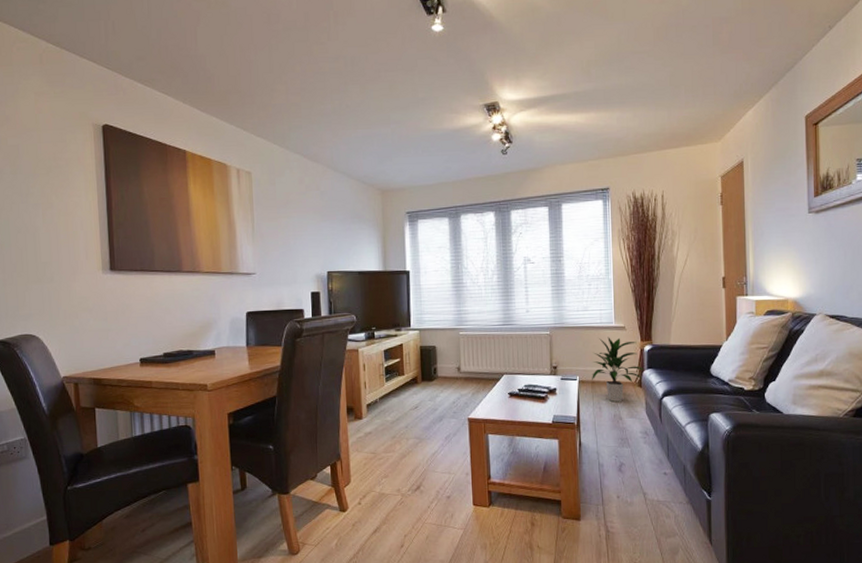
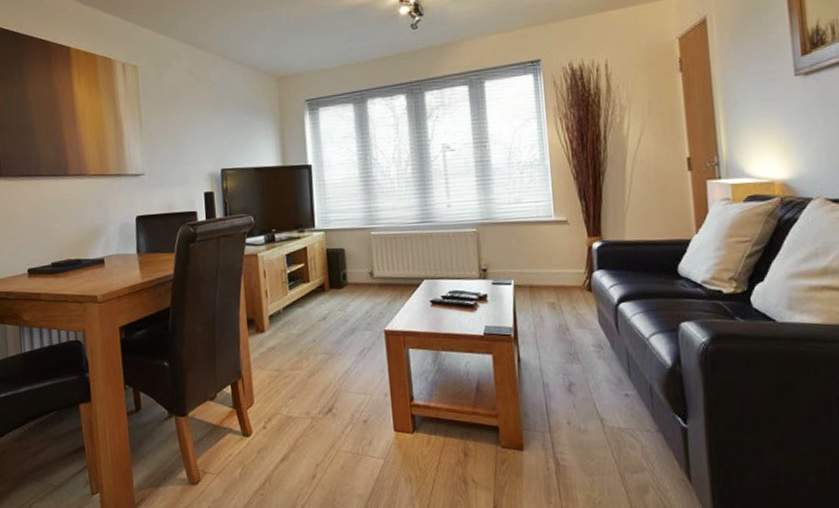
indoor plant: present [592,337,644,402] -> none [529,233,593,310]

